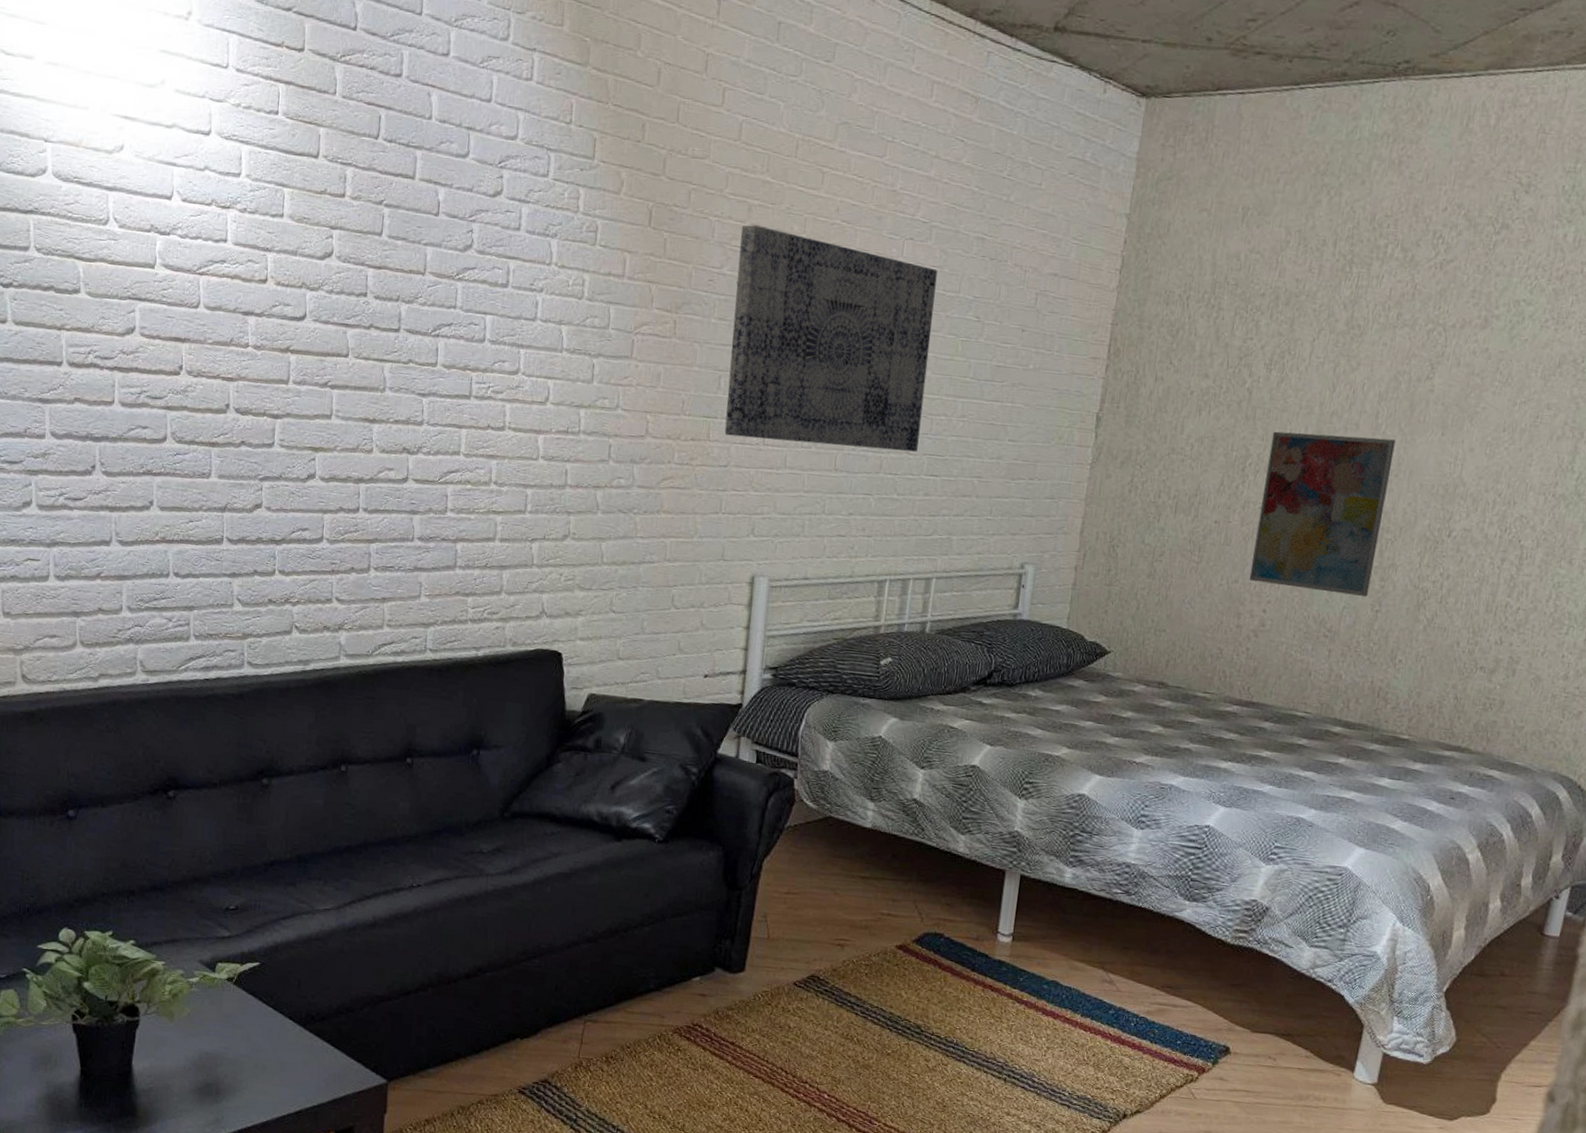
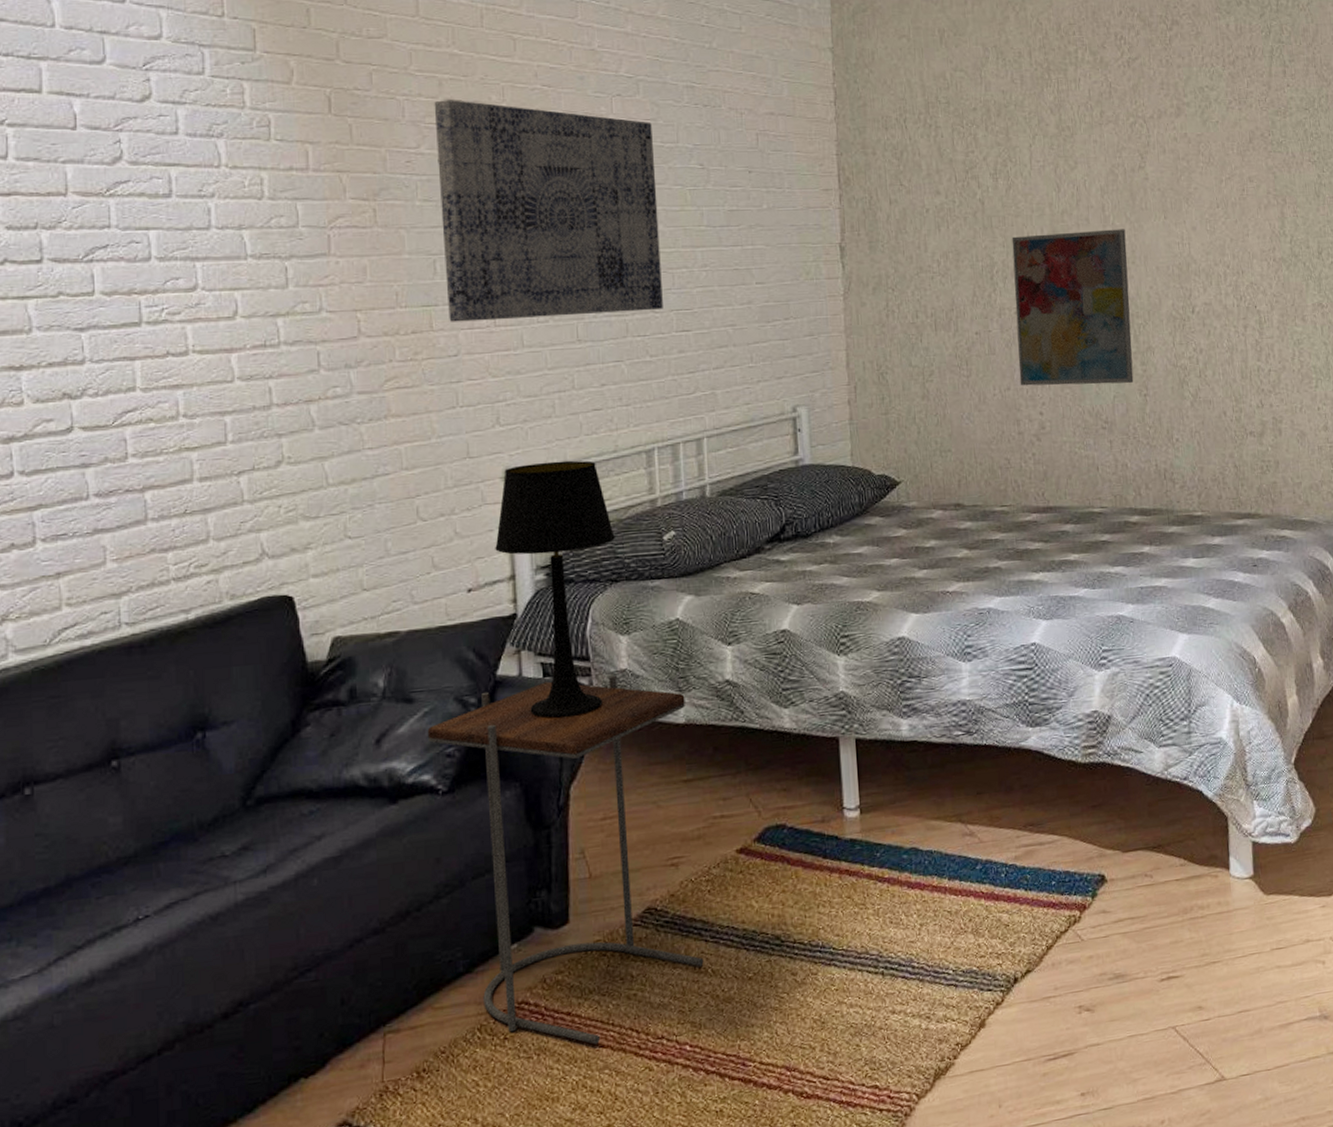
side table: none [653,765,875,1073] -> present [427,675,704,1045]
table lamp: none [733,574,838,802] -> present [495,460,615,718]

